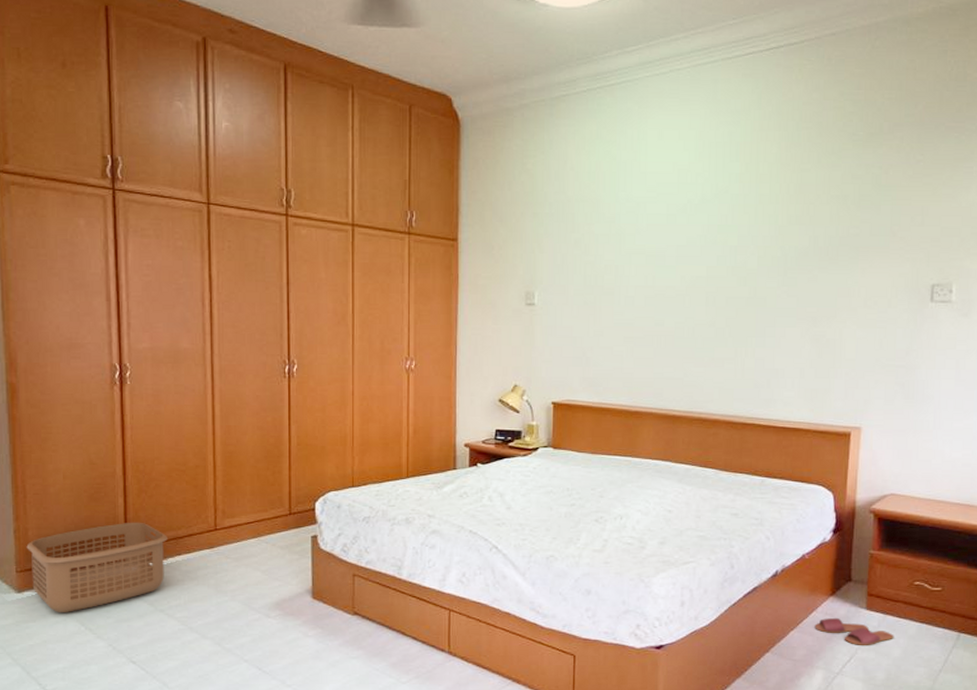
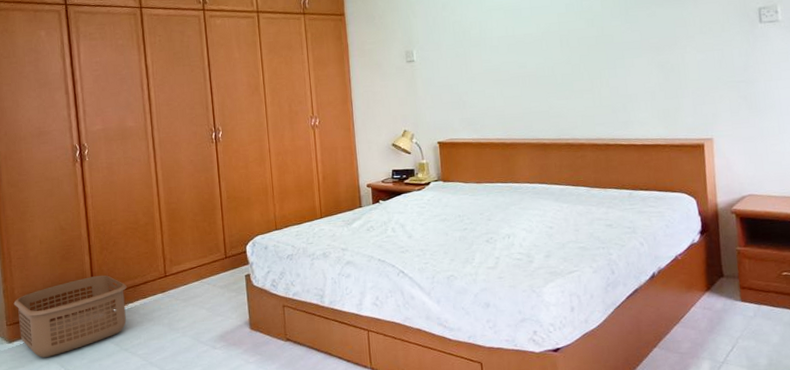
slippers: present [814,617,894,645] -> none [695,311,771,335]

